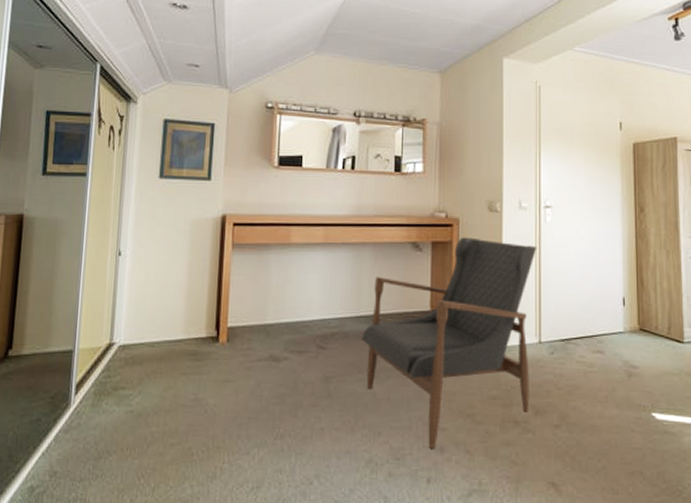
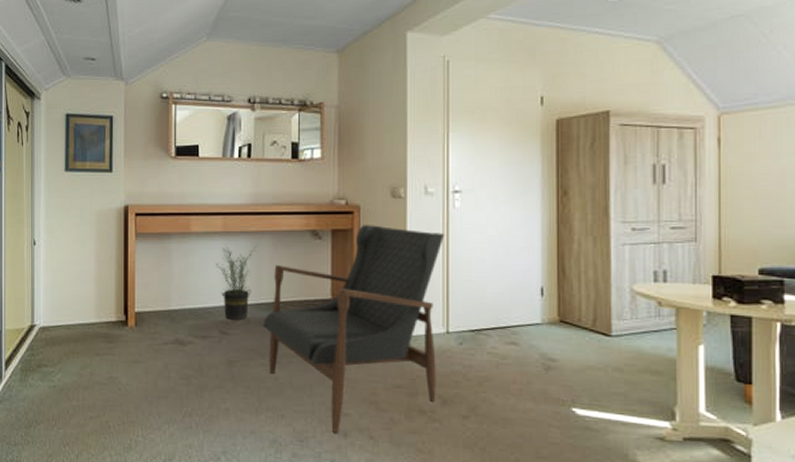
potted plant: none [315,256,358,334] -> present [215,244,257,320]

